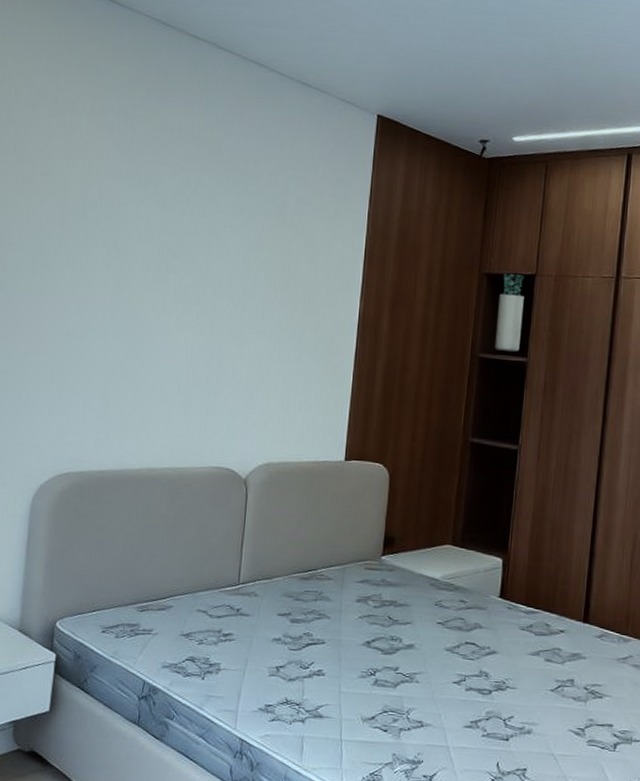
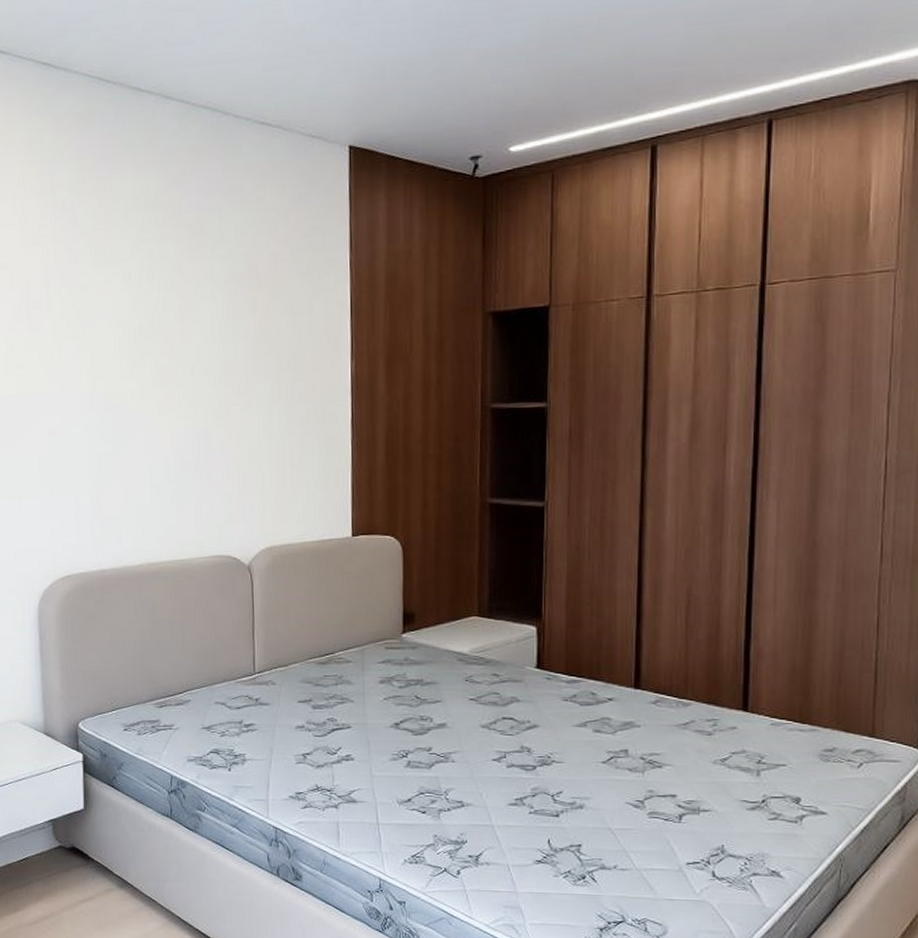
vase: present [495,272,525,352] -> none [507,305,538,398]

